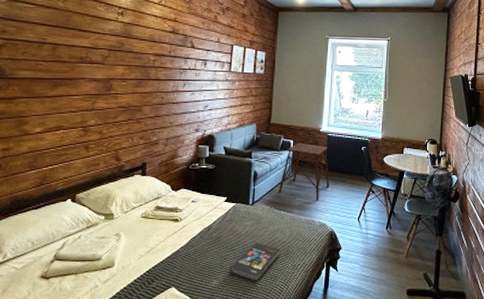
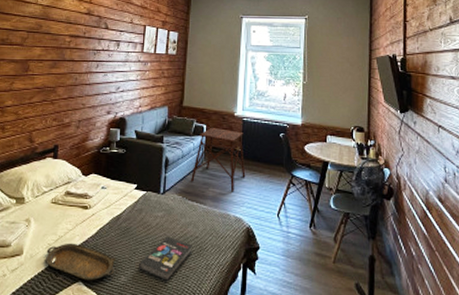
serving tray: none [138,253,208,287] -> present [46,243,116,281]

